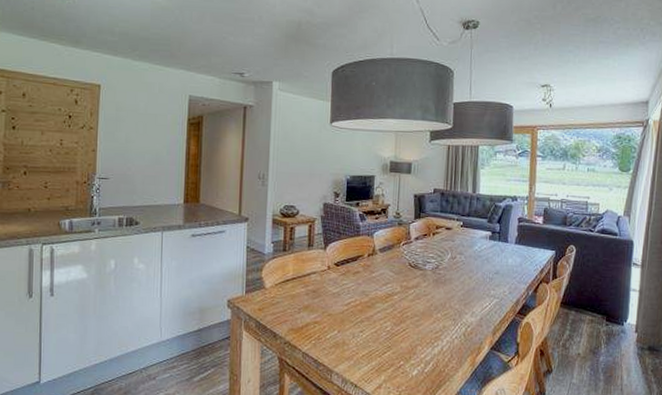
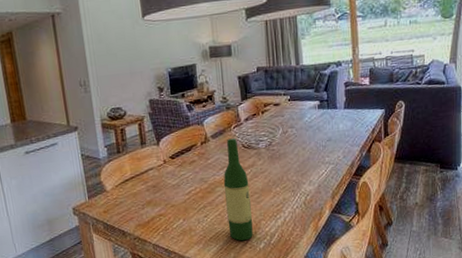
wine bottle: none [383,254,411,365] -> present [223,138,253,241]

